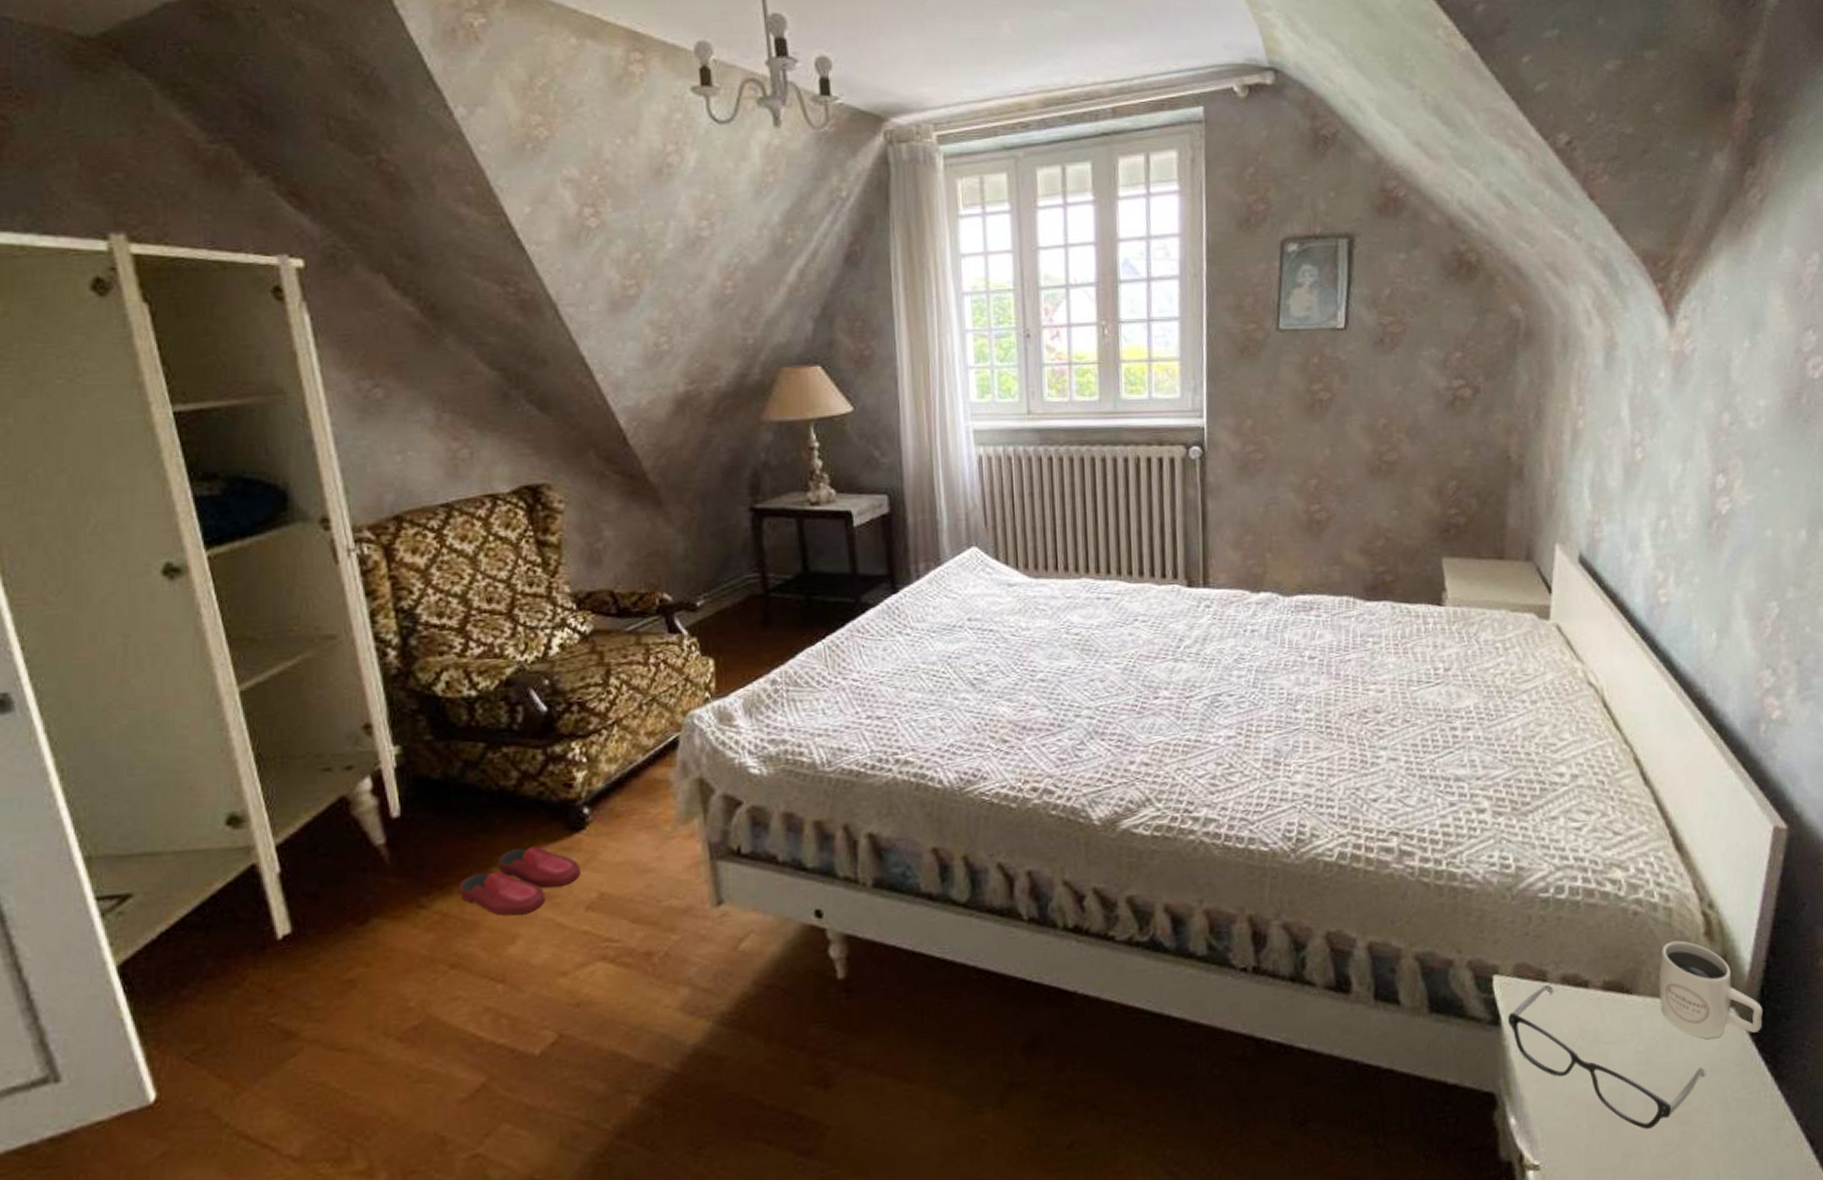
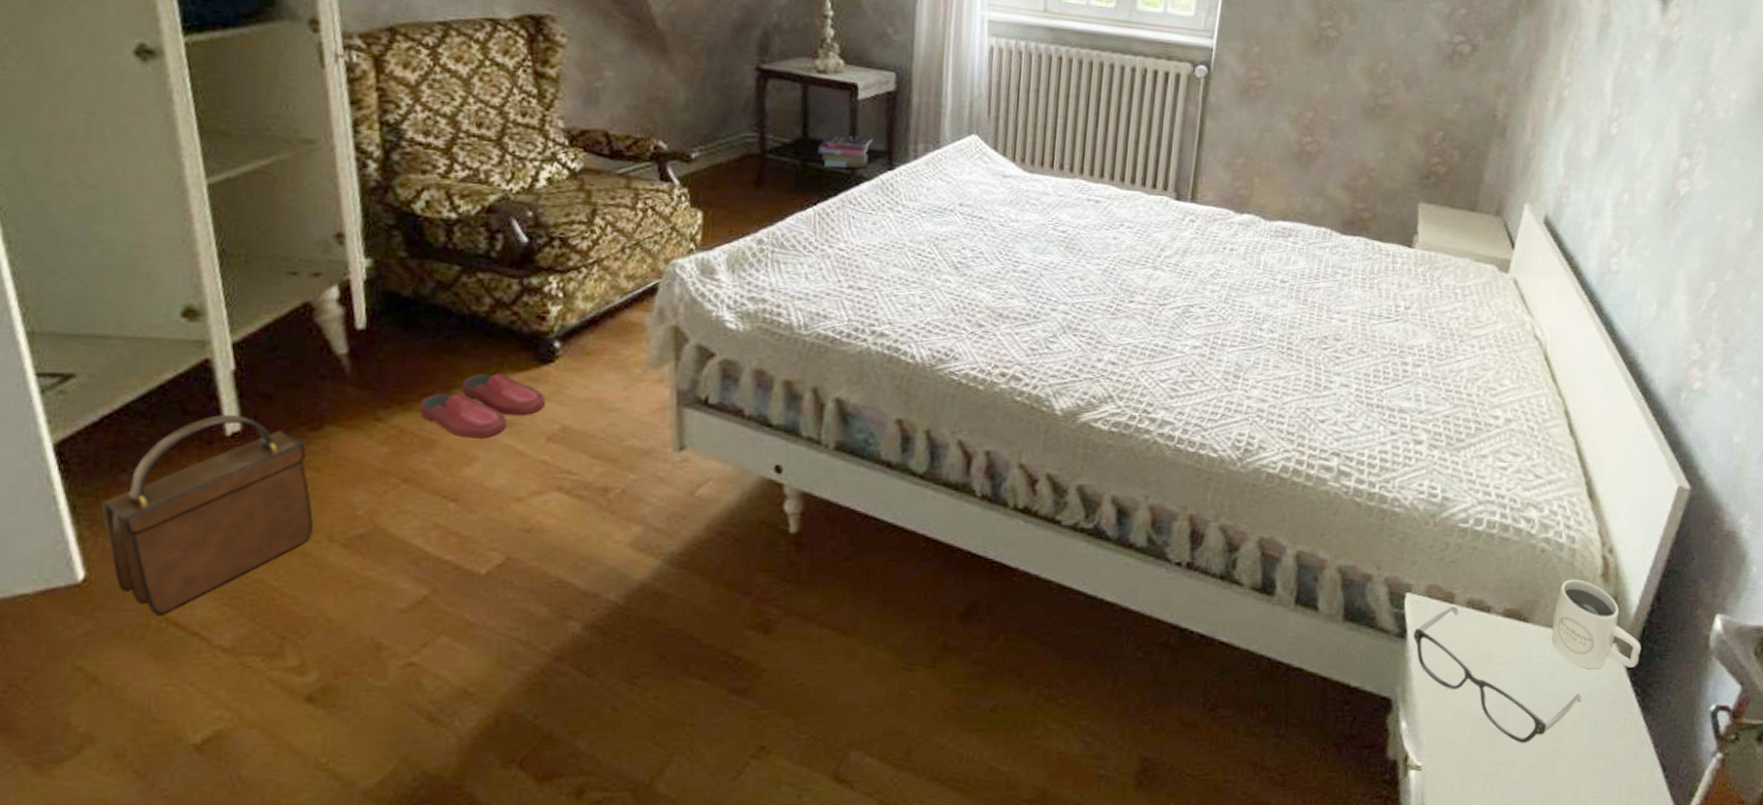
handbag: none [167,917,368,1131] -> present [102,415,313,617]
books: none [820,563,874,599] -> present [818,134,873,169]

